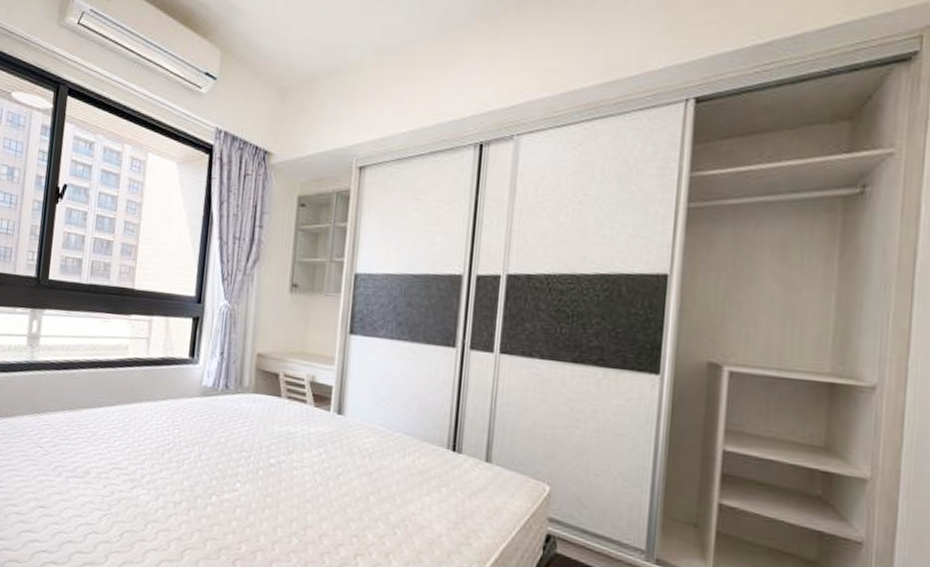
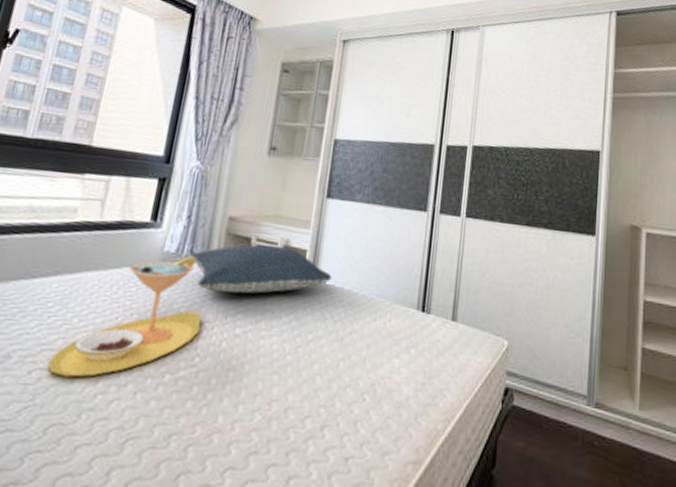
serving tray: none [118,390,240,494] -> present [47,256,202,378]
pillow: none [224,380,358,427] -> present [188,244,332,294]

